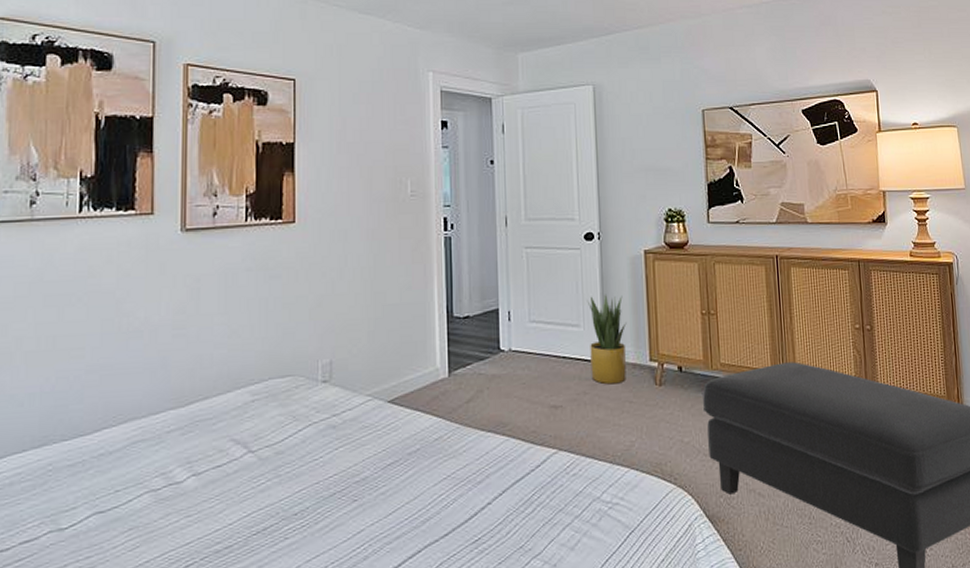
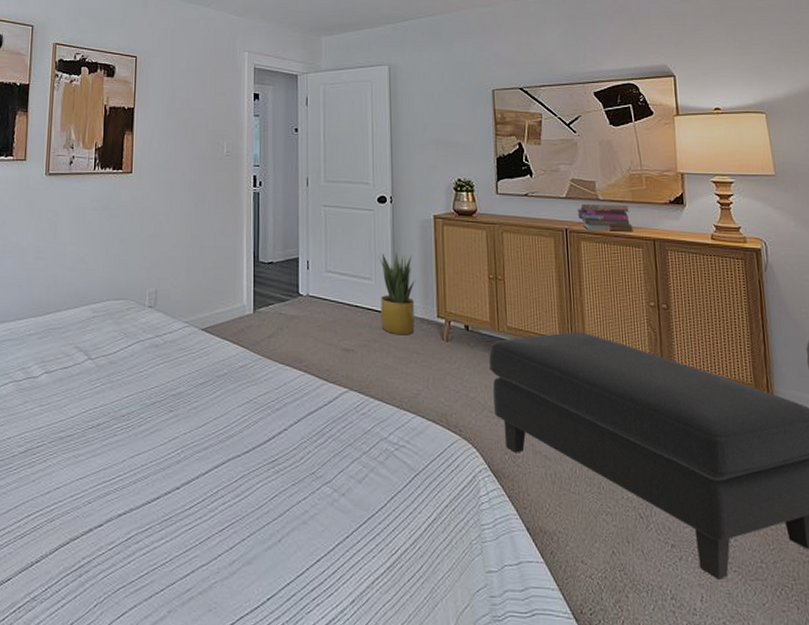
books: none [786,227,840,256] -> present [576,203,633,232]

